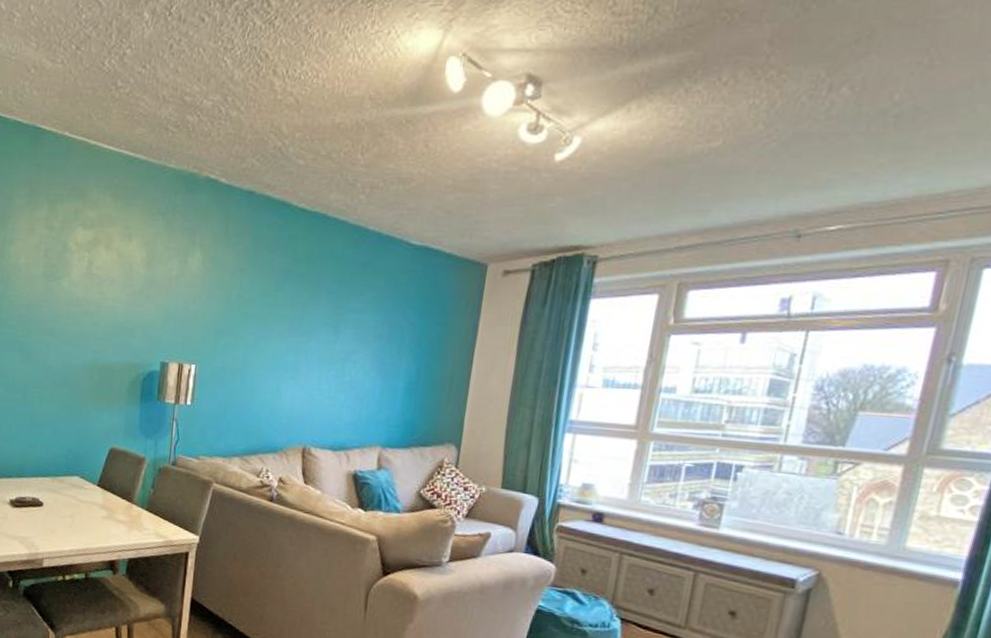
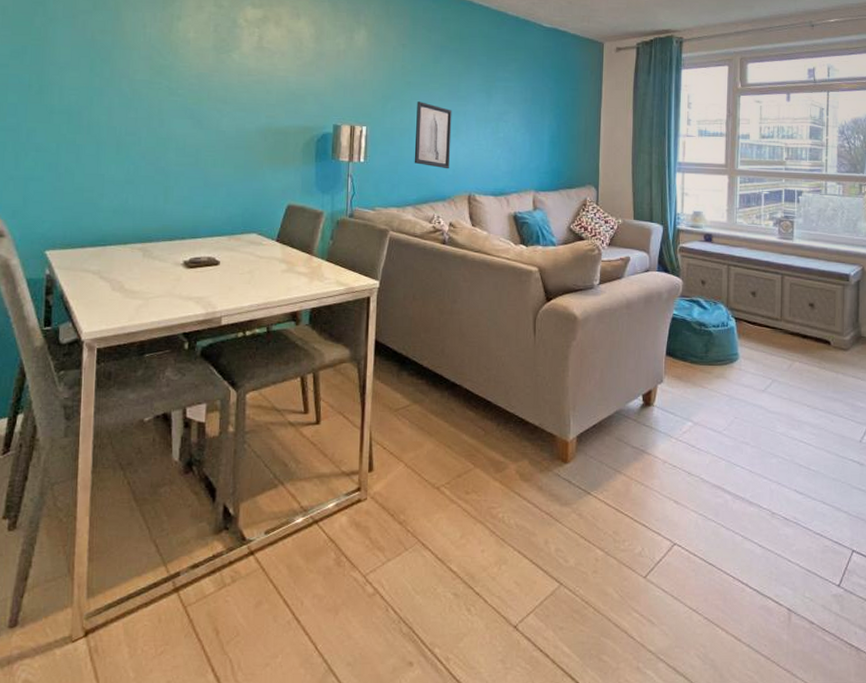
wall art: none [244,337,292,417] -> present [414,101,452,169]

